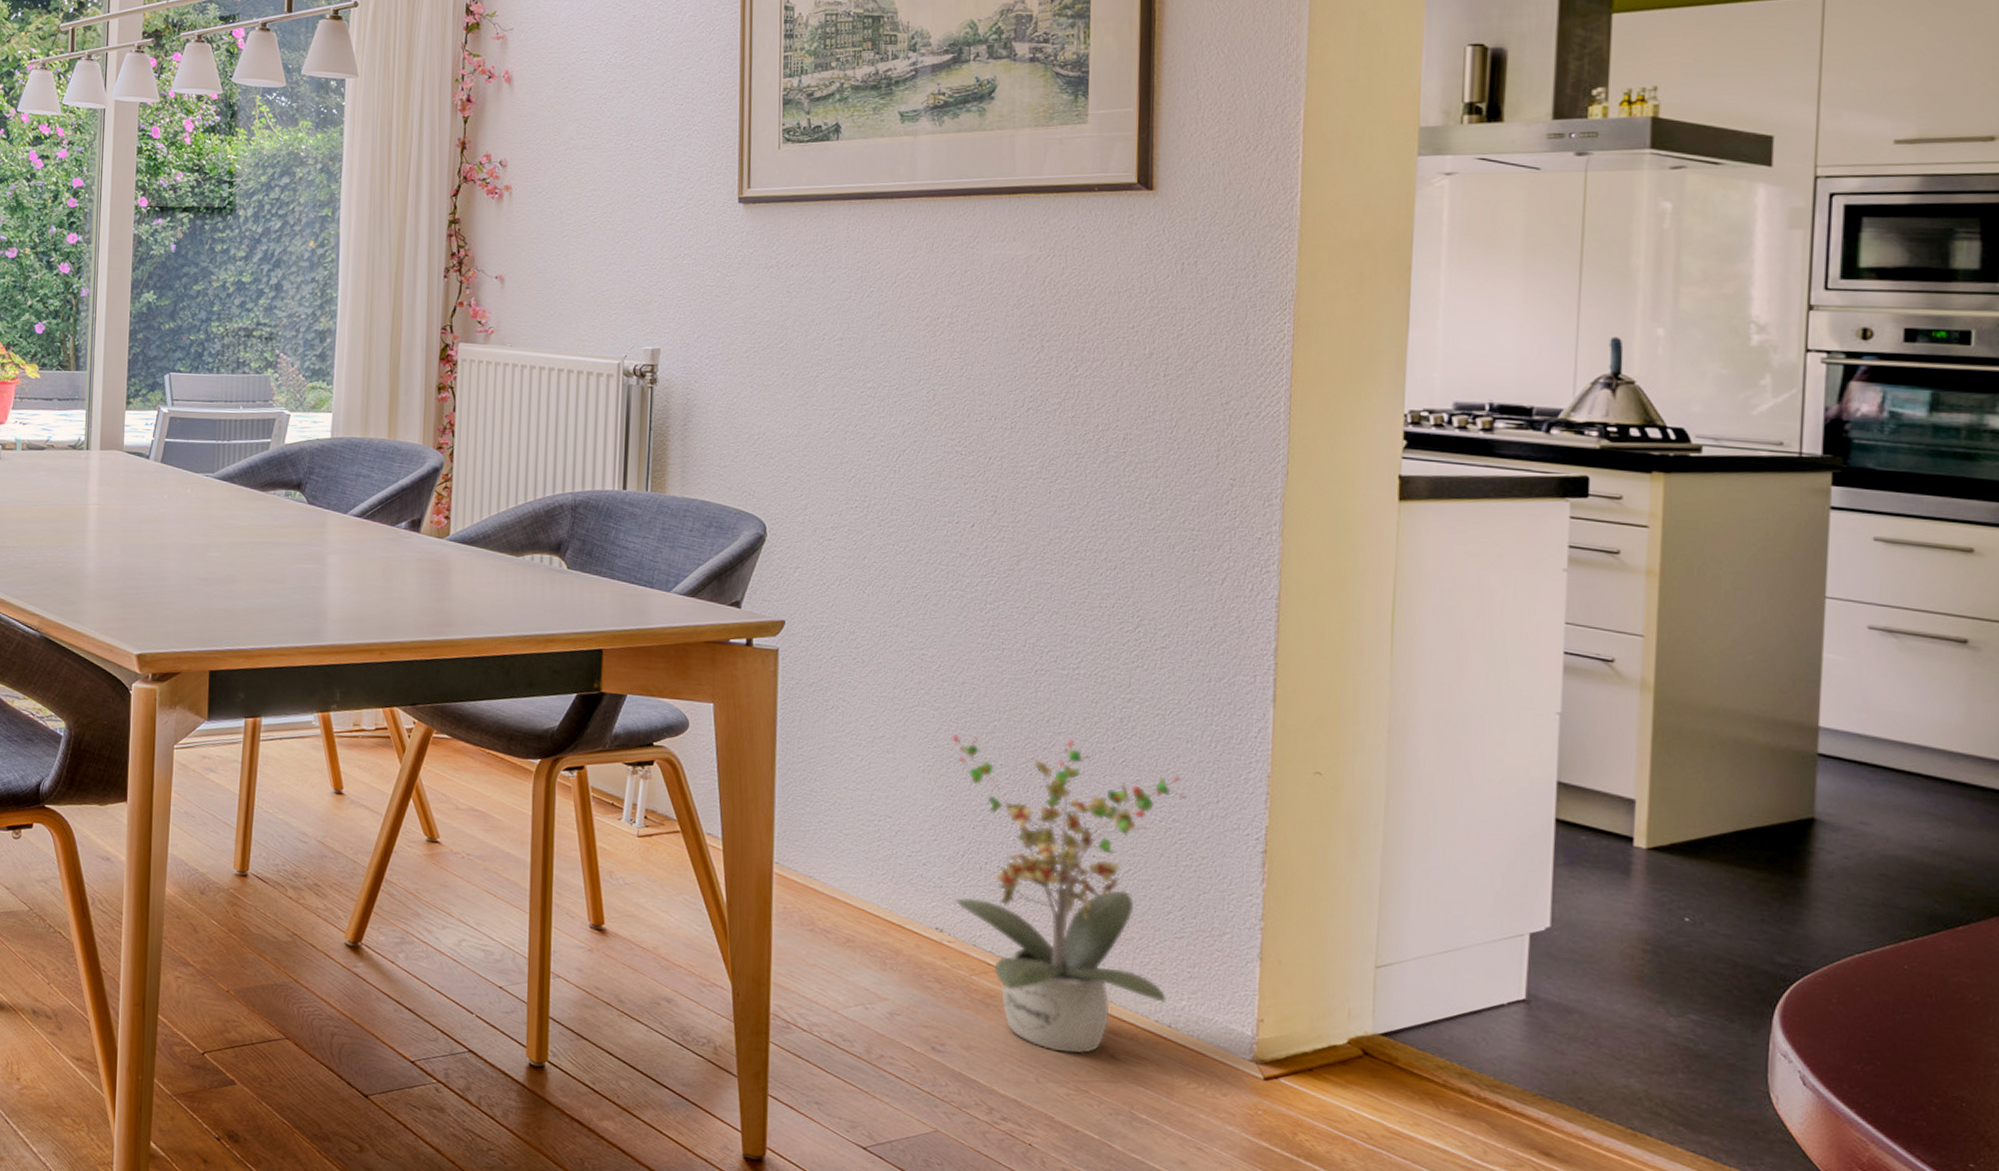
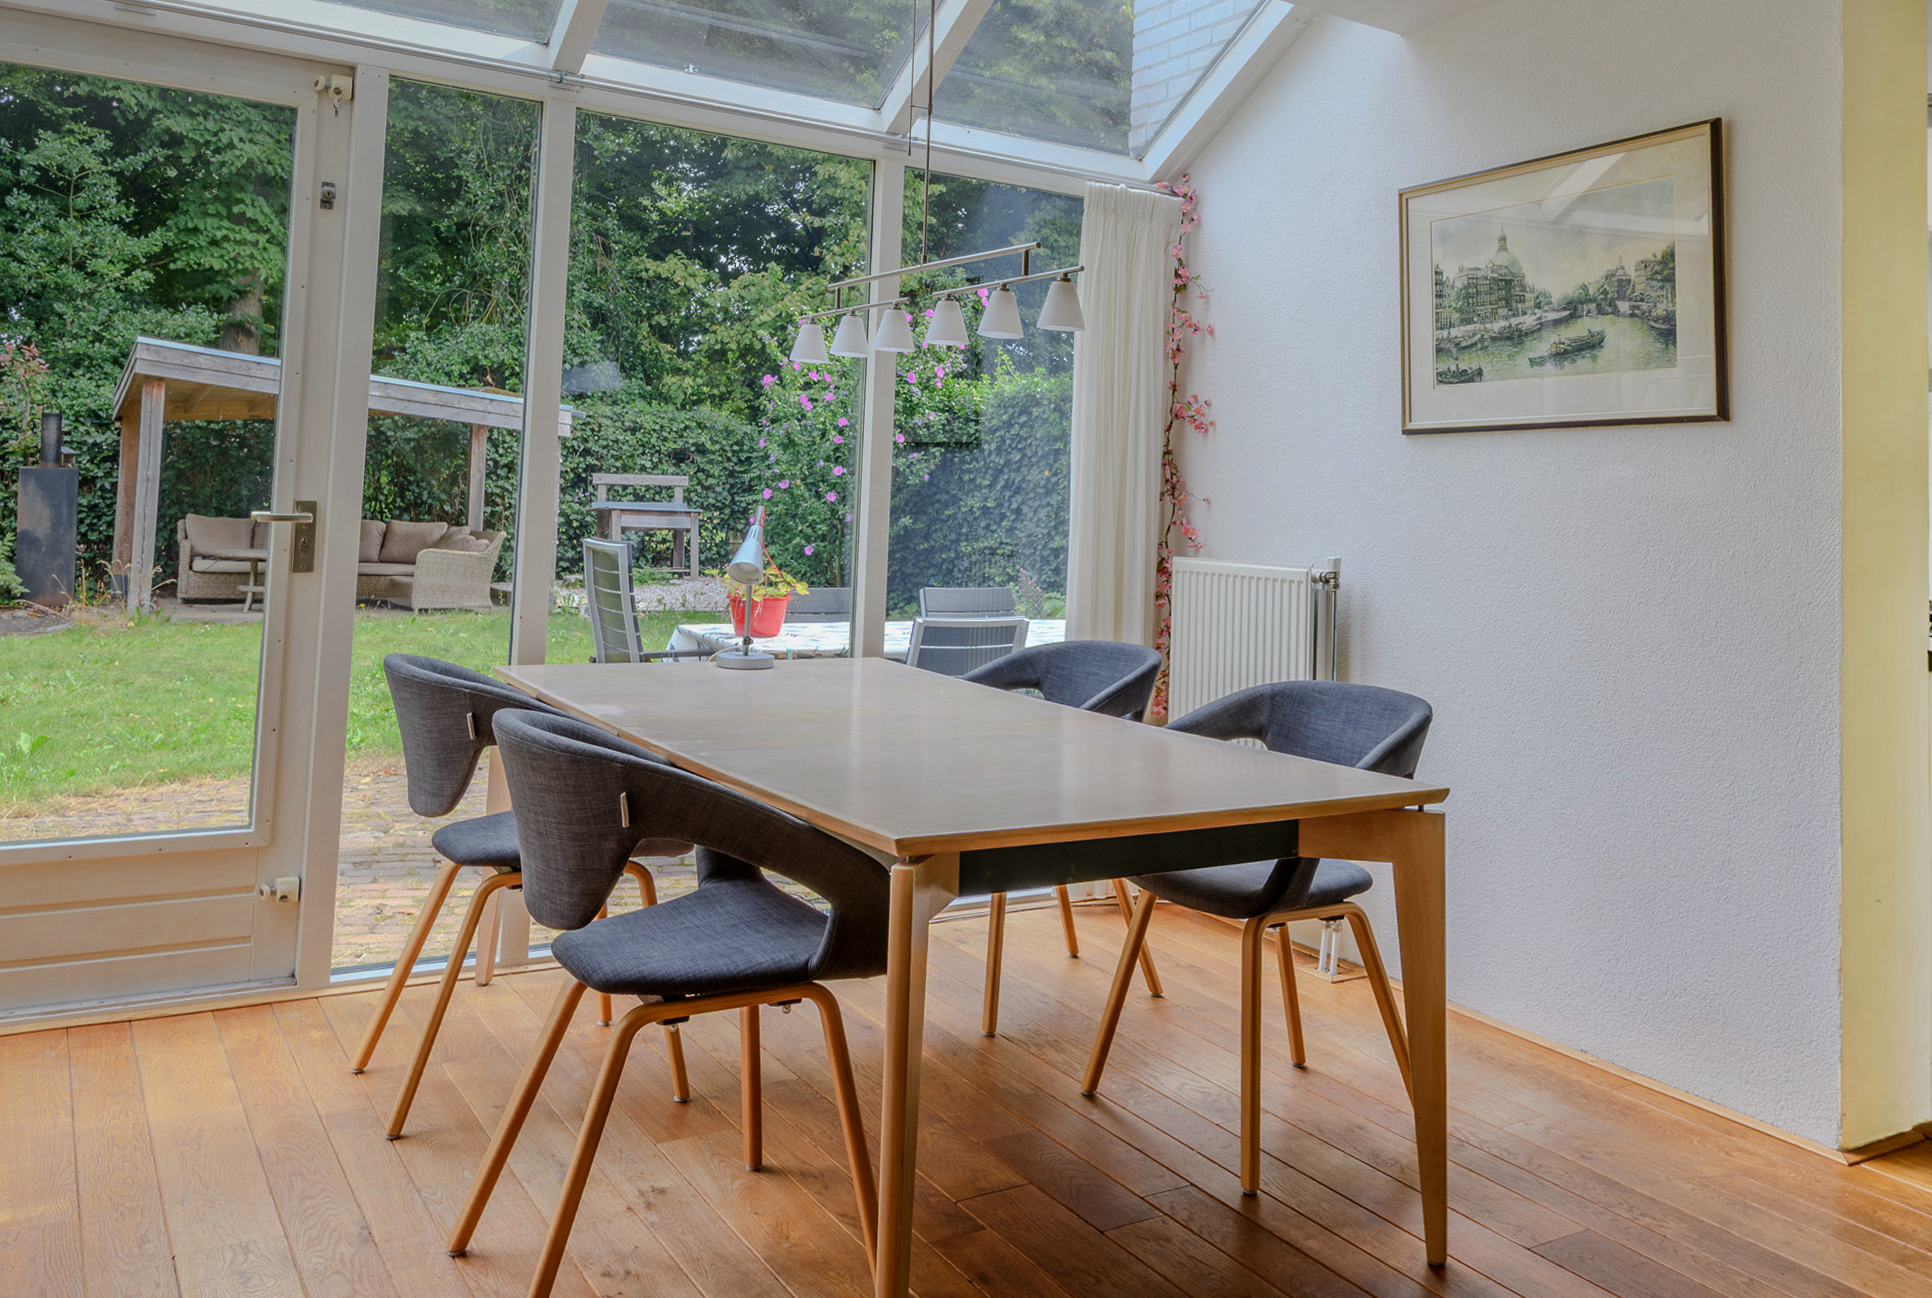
potted plant: present [952,734,1186,1054] -> none [1588,880,1777,1153]

